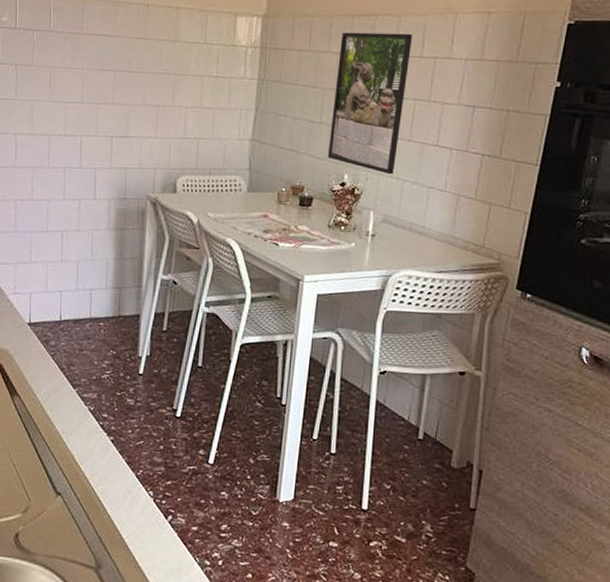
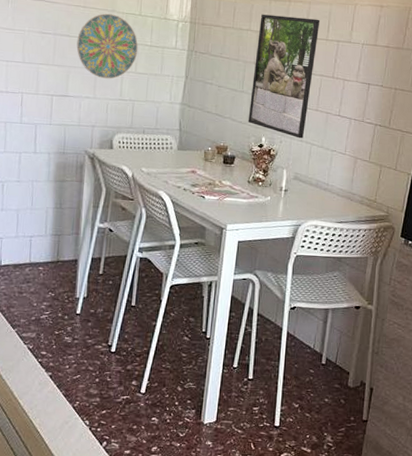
decorative plate: none [137,44,203,116] -> present [76,13,138,79]

